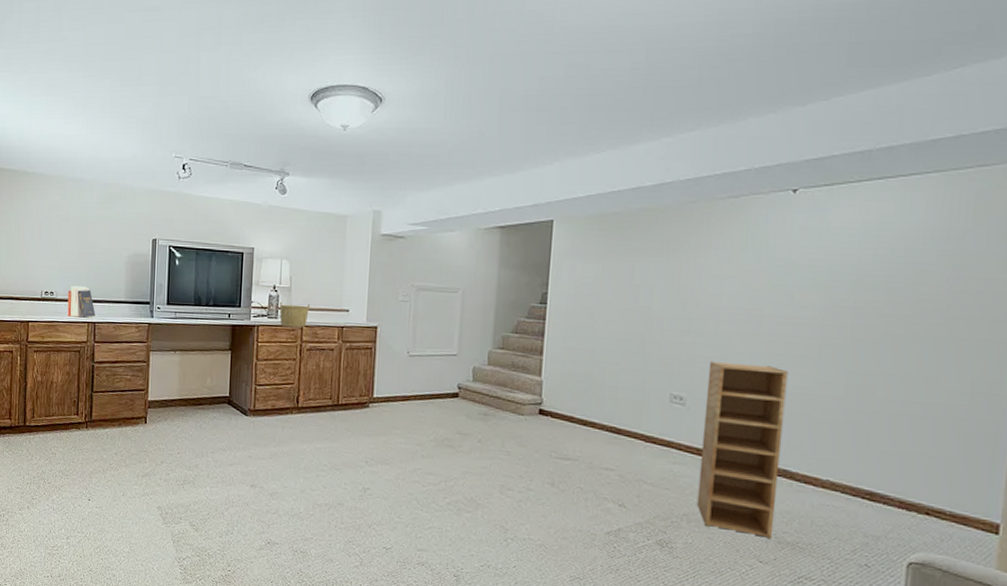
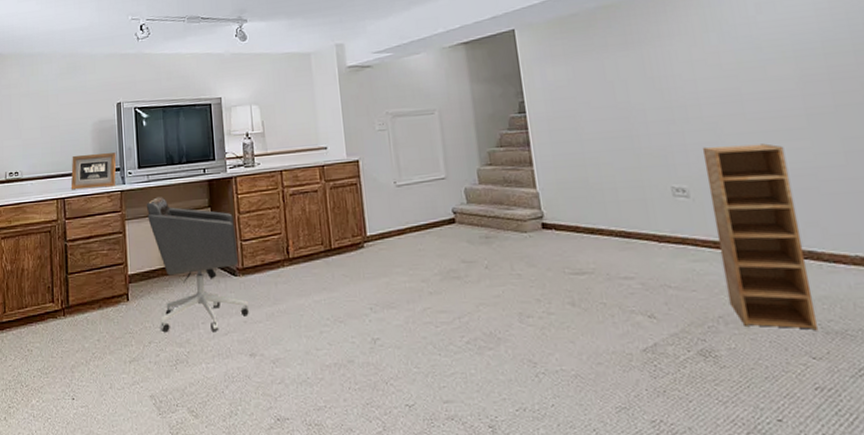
books: present [67,286,96,318] -> none [33,161,65,196]
picture frame: none [102,283,147,319] -> present [70,153,117,190]
office chair: none [171,334,256,461] -> present [146,197,250,333]
basket: present [279,301,311,328] -> none [255,147,287,174]

